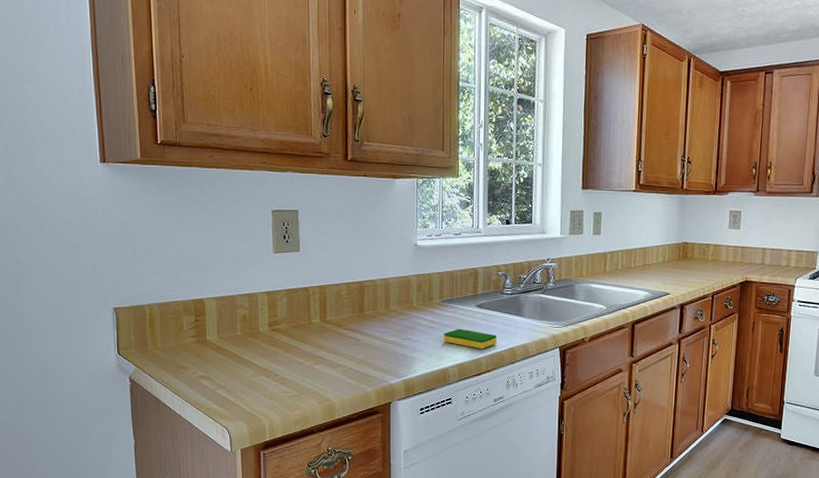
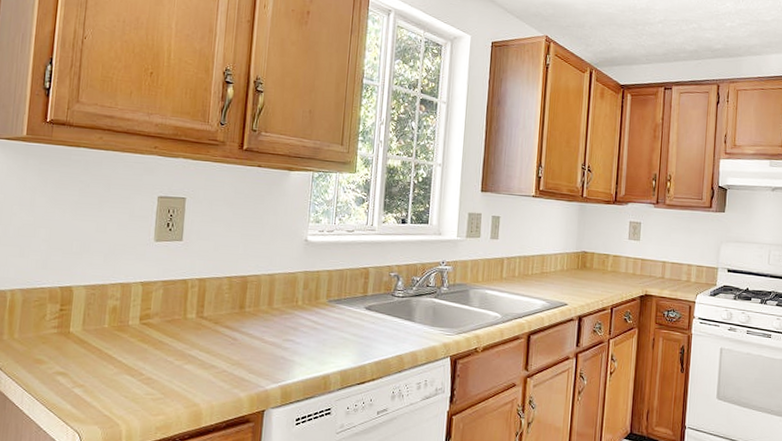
dish sponge: present [444,328,496,349] -> none [327,331,384,355]

